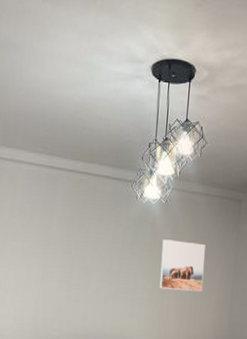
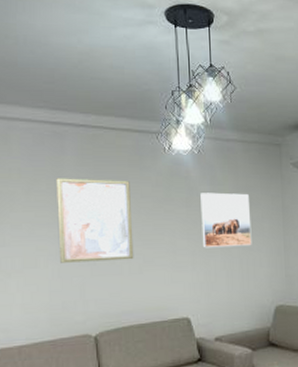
wall art: none [45,215,105,292] -> present [56,178,134,263]

